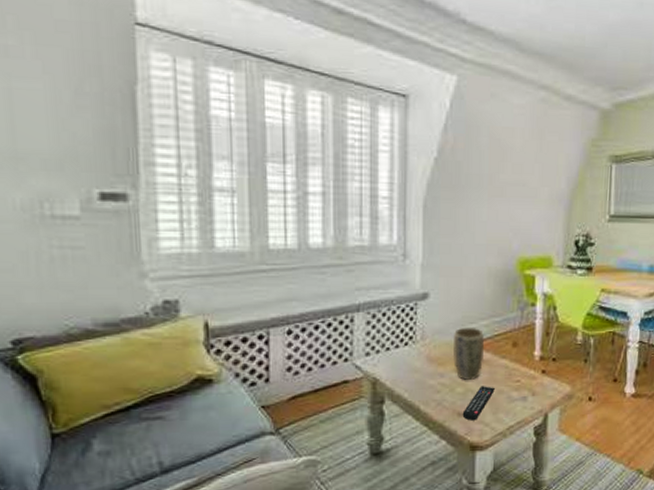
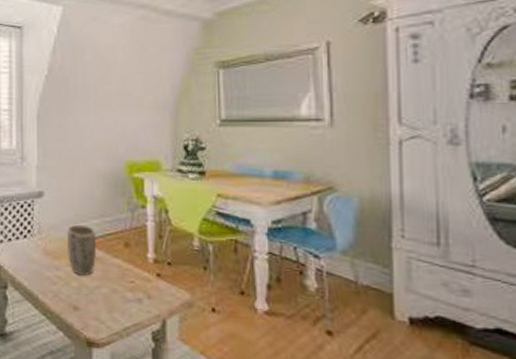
remote control: present [462,386,496,421] -> none [78,283,110,317]

